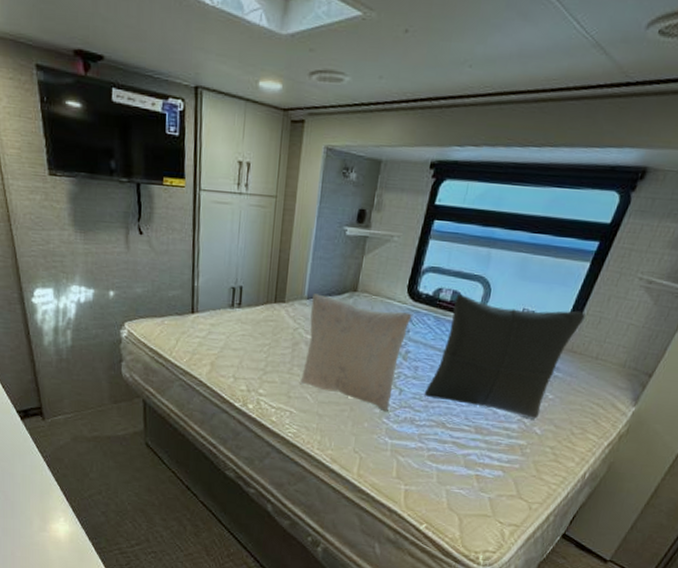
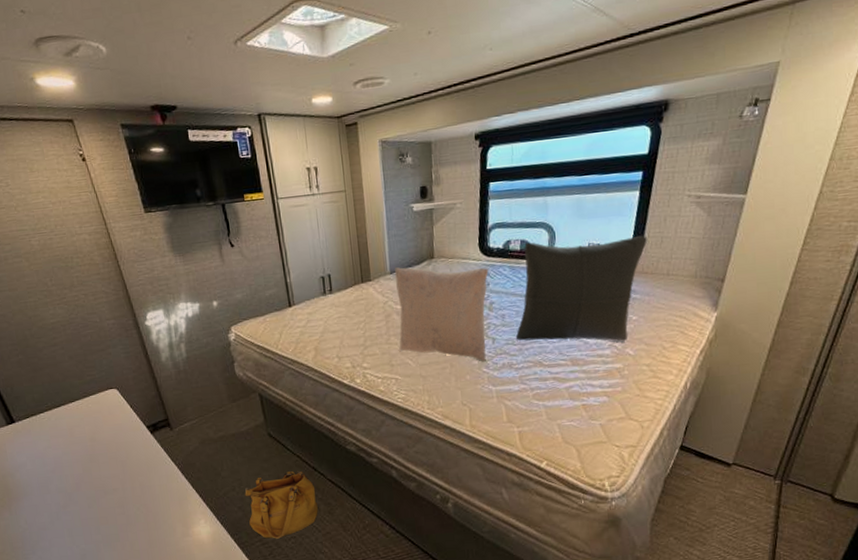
handbag: none [111,485,185,551] -> present [244,471,318,539]

